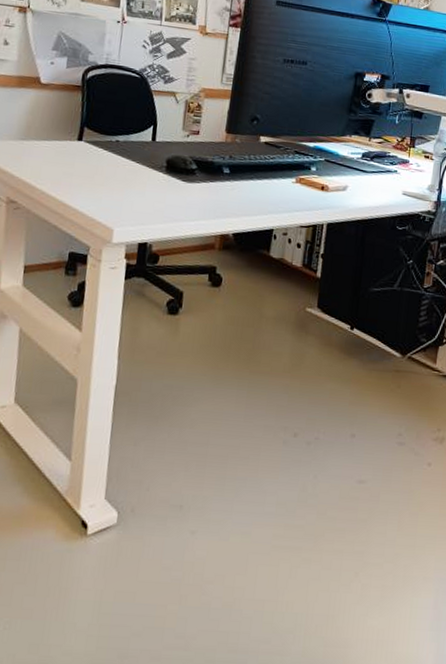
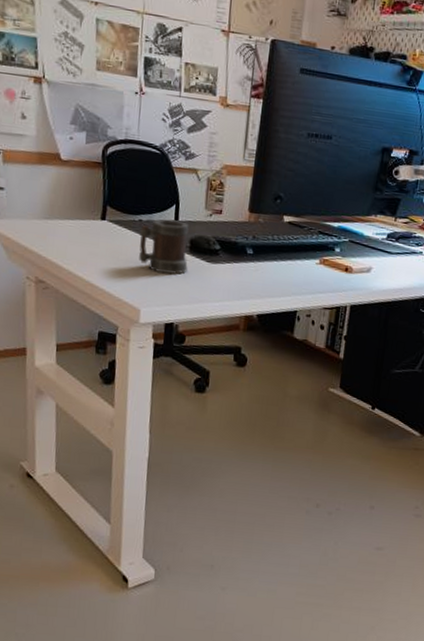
mug: none [114,139,166,194] -> present [139,219,189,274]

